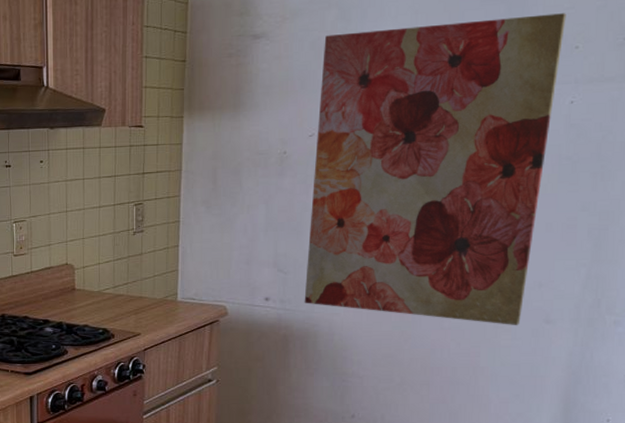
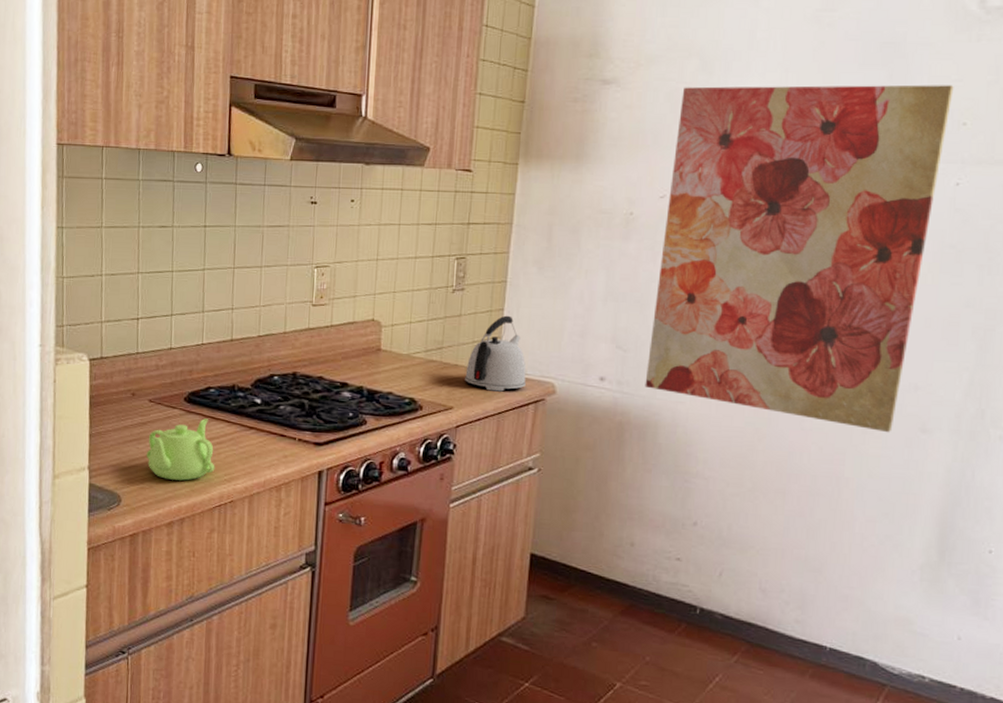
kettle: none [149,251,201,317] -> present [465,315,526,392]

